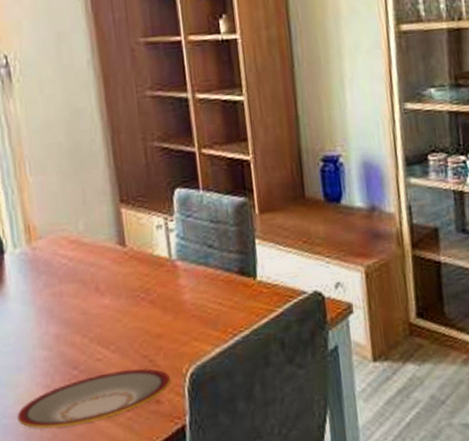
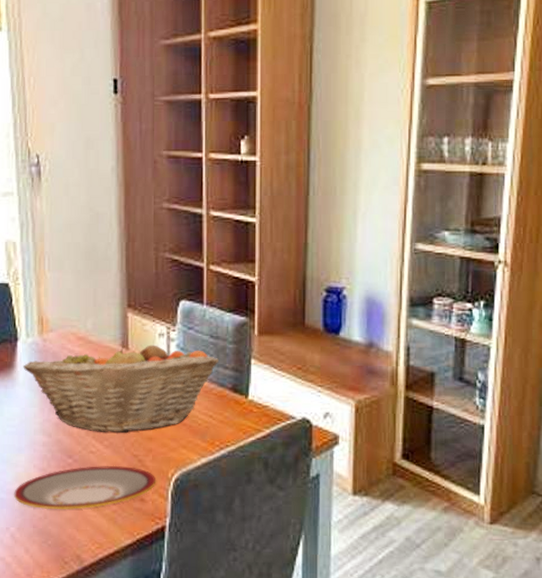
fruit basket: none [13,237,222,338] -> present [23,341,219,434]

